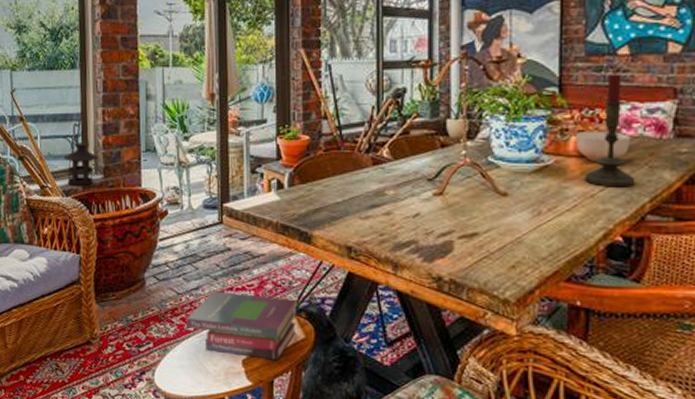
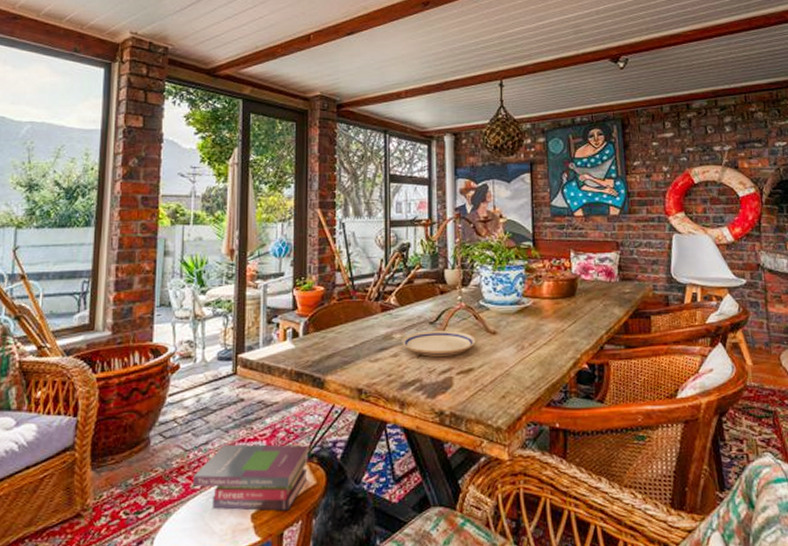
lantern: present [64,132,99,187] -> none [68,288,108,345]
plate: none [395,188,482,218] -> present [402,330,476,357]
bowl: present [575,132,631,161] -> none [547,277,589,302]
candle: present [585,72,636,187] -> none [556,230,594,323]

